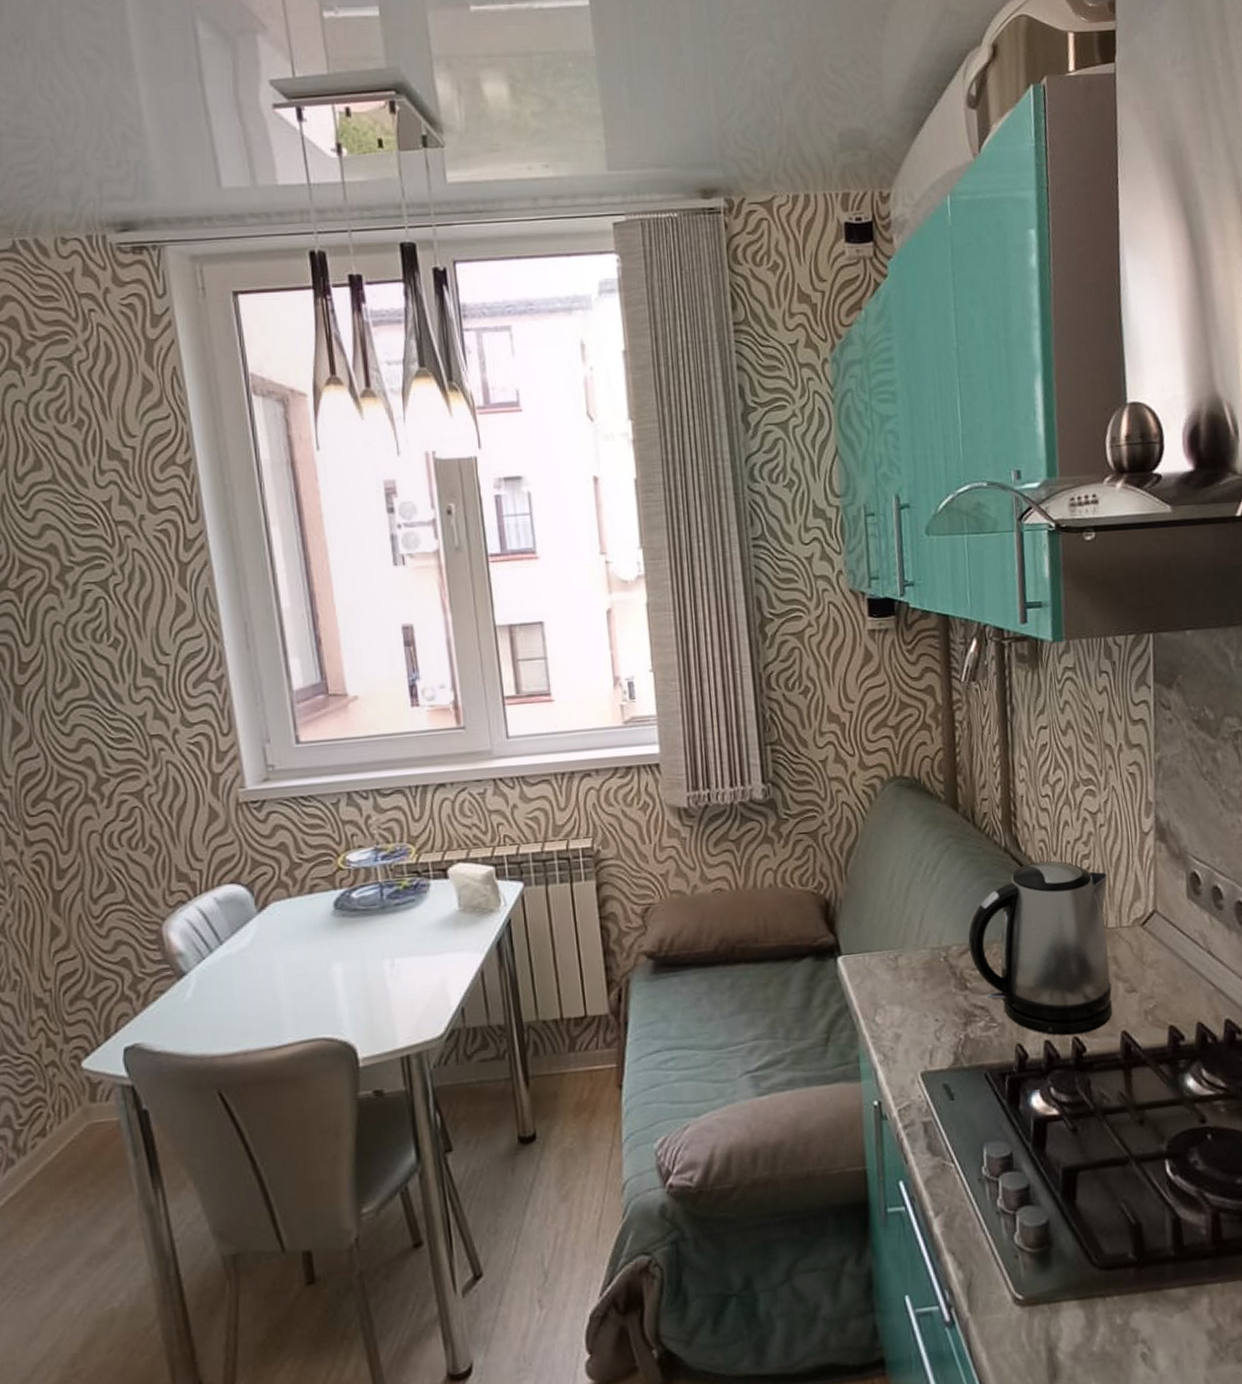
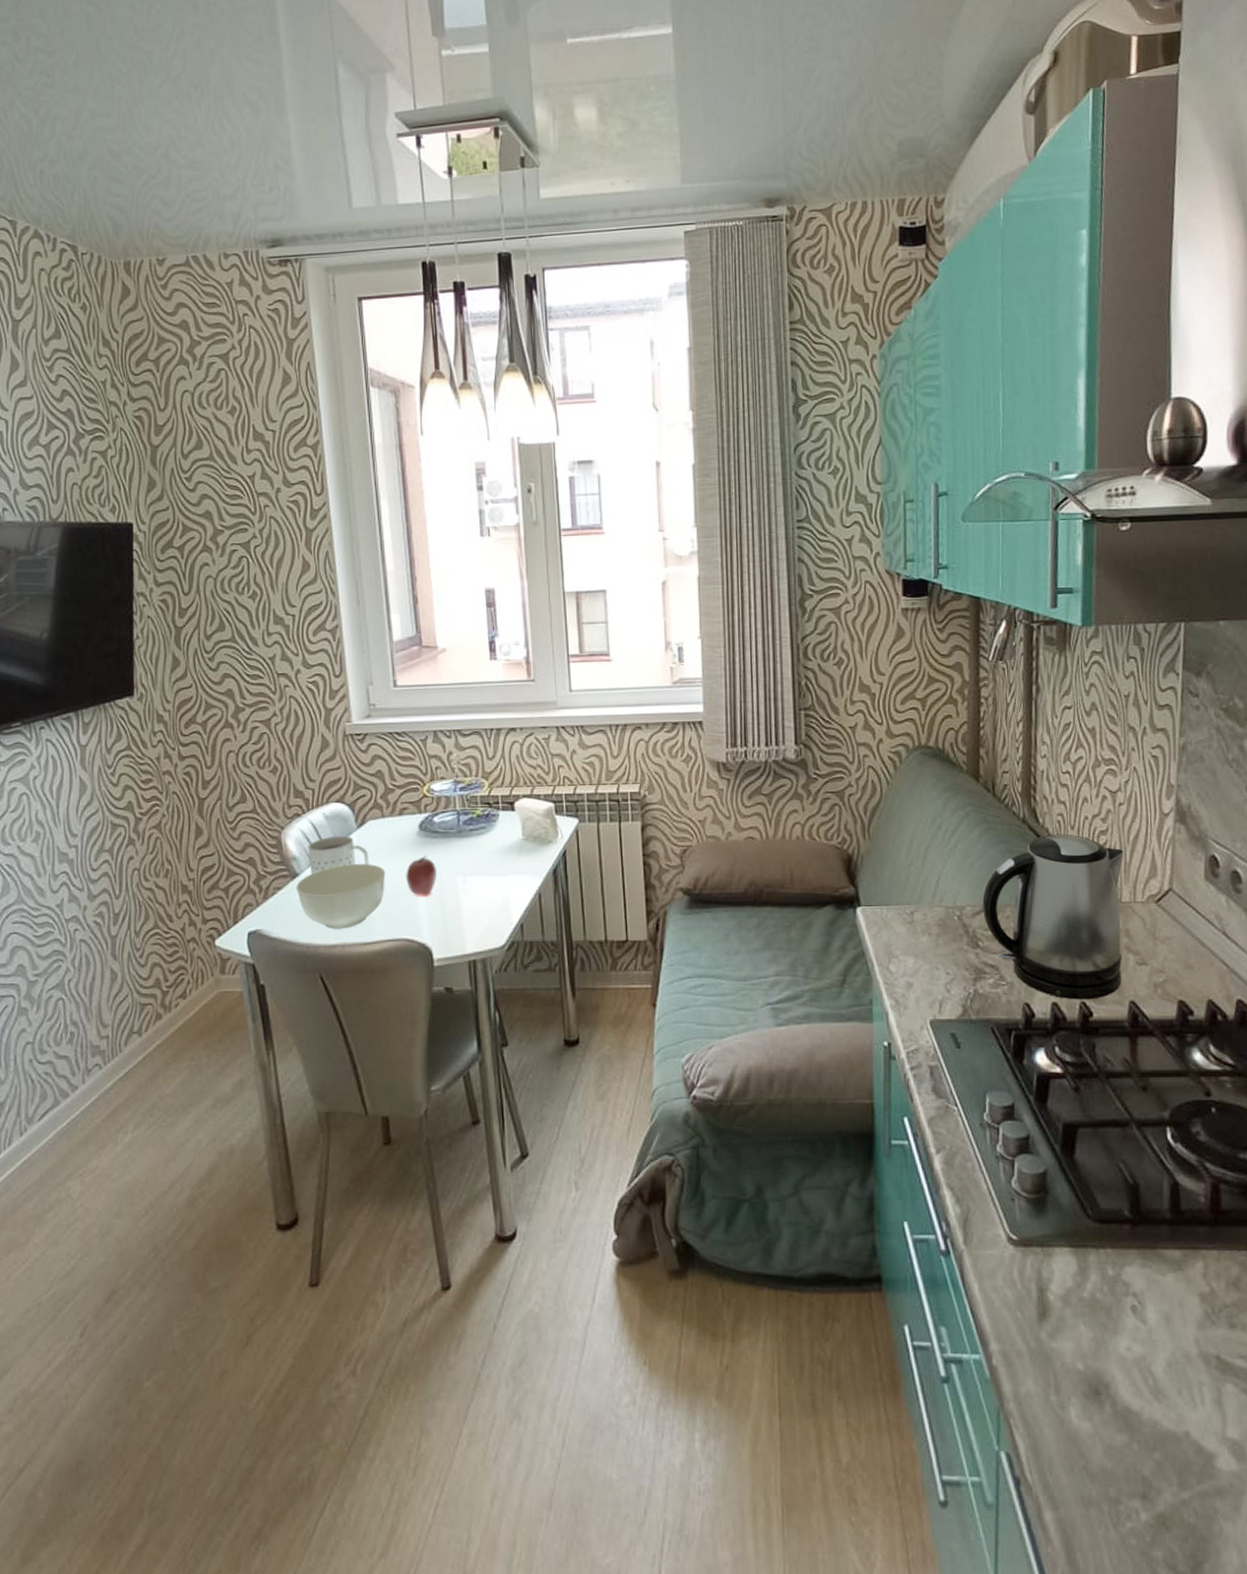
bowl: none [183,953,296,1035] -> present [296,863,386,929]
mug: none [197,922,275,972] -> present [308,835,369,874]
fruit: none [320,937,359,986] -> present [406,855,438,896]

